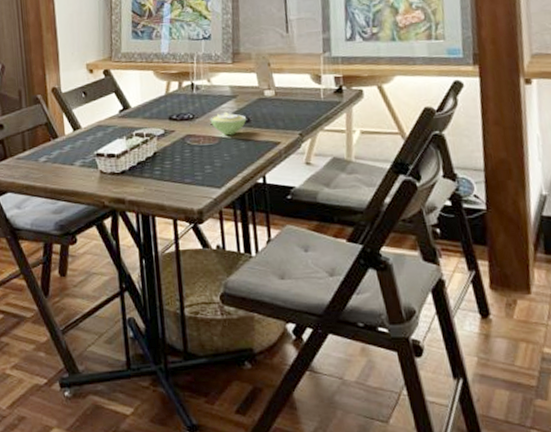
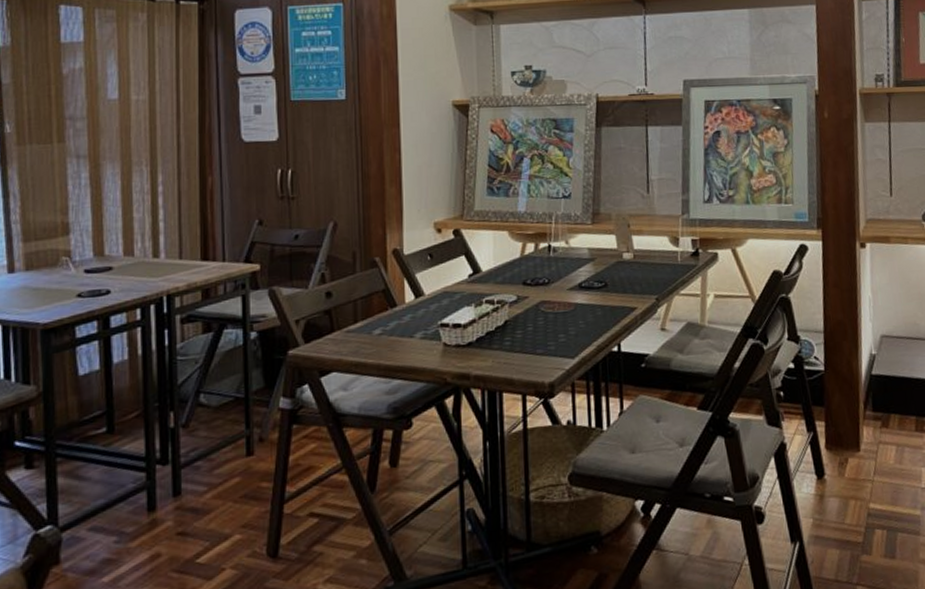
sugar bowl: present [210,111,247,136] -> none [566,275,604,301]

